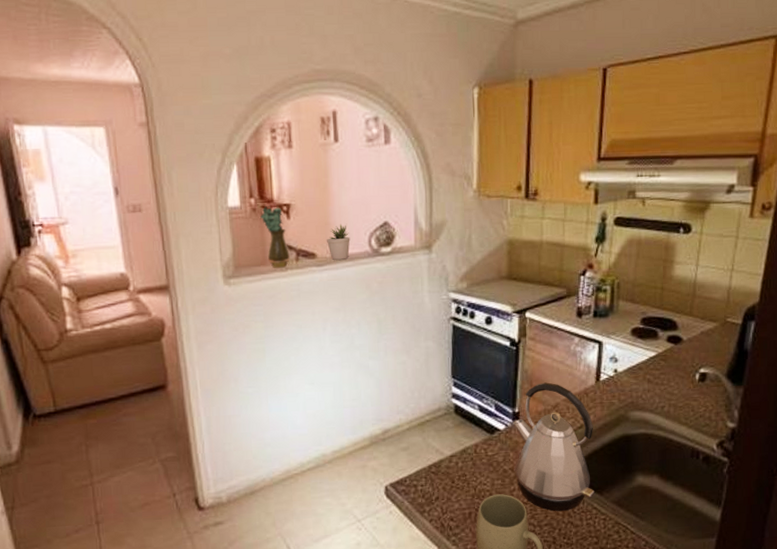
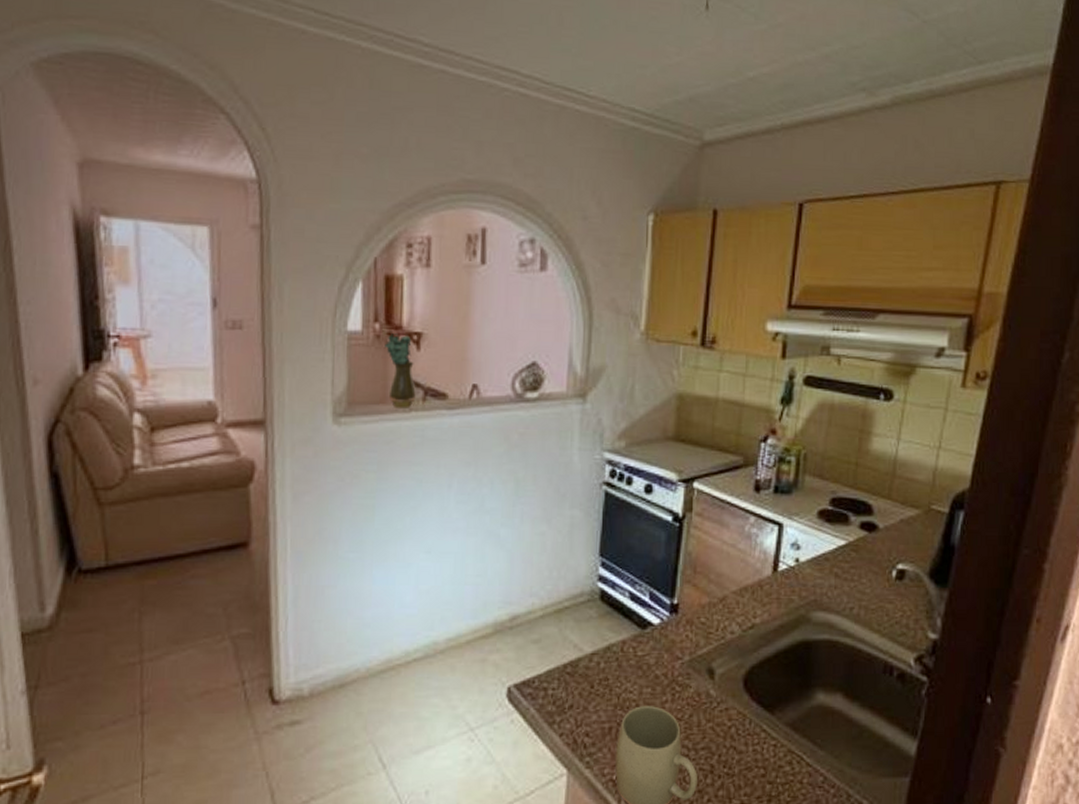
potted plant: present [326,223,350,261] -> none [461,360,490,405]
kettle: present [512,382,595,512] -> none [669,569,767,733]

